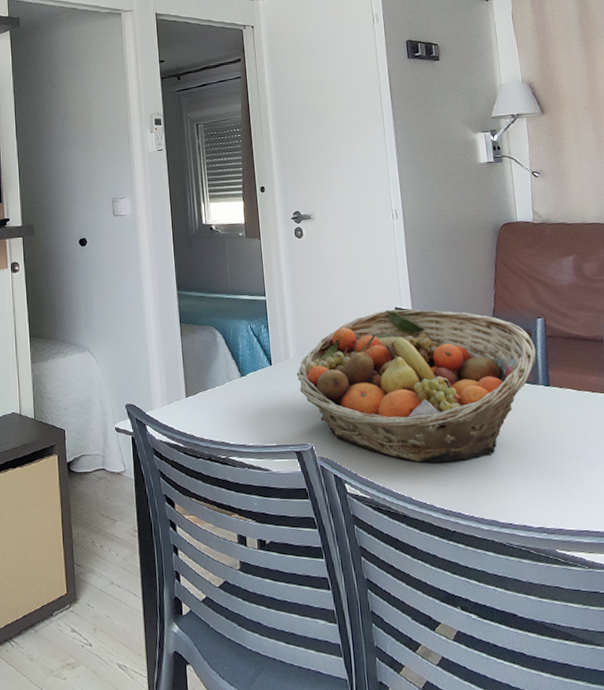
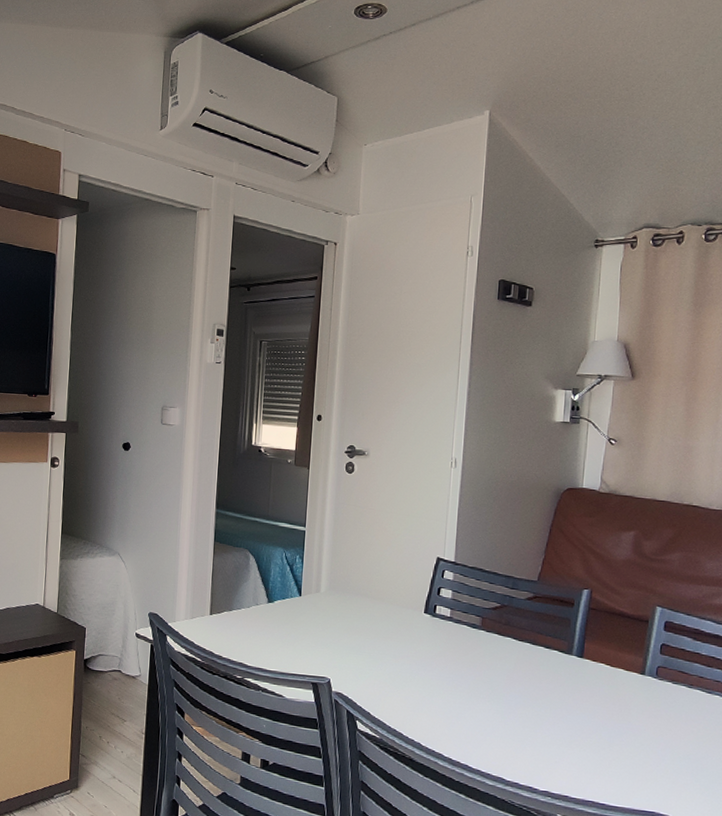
fruit basket: present [297,309,537,463] -> none [325,558,576,716]

